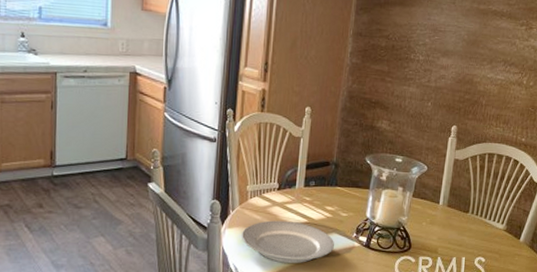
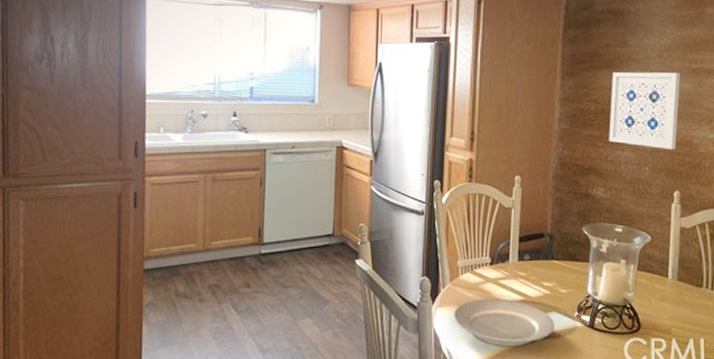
wall art: none [396,9,468,87] -> present [609,72,680,149]

